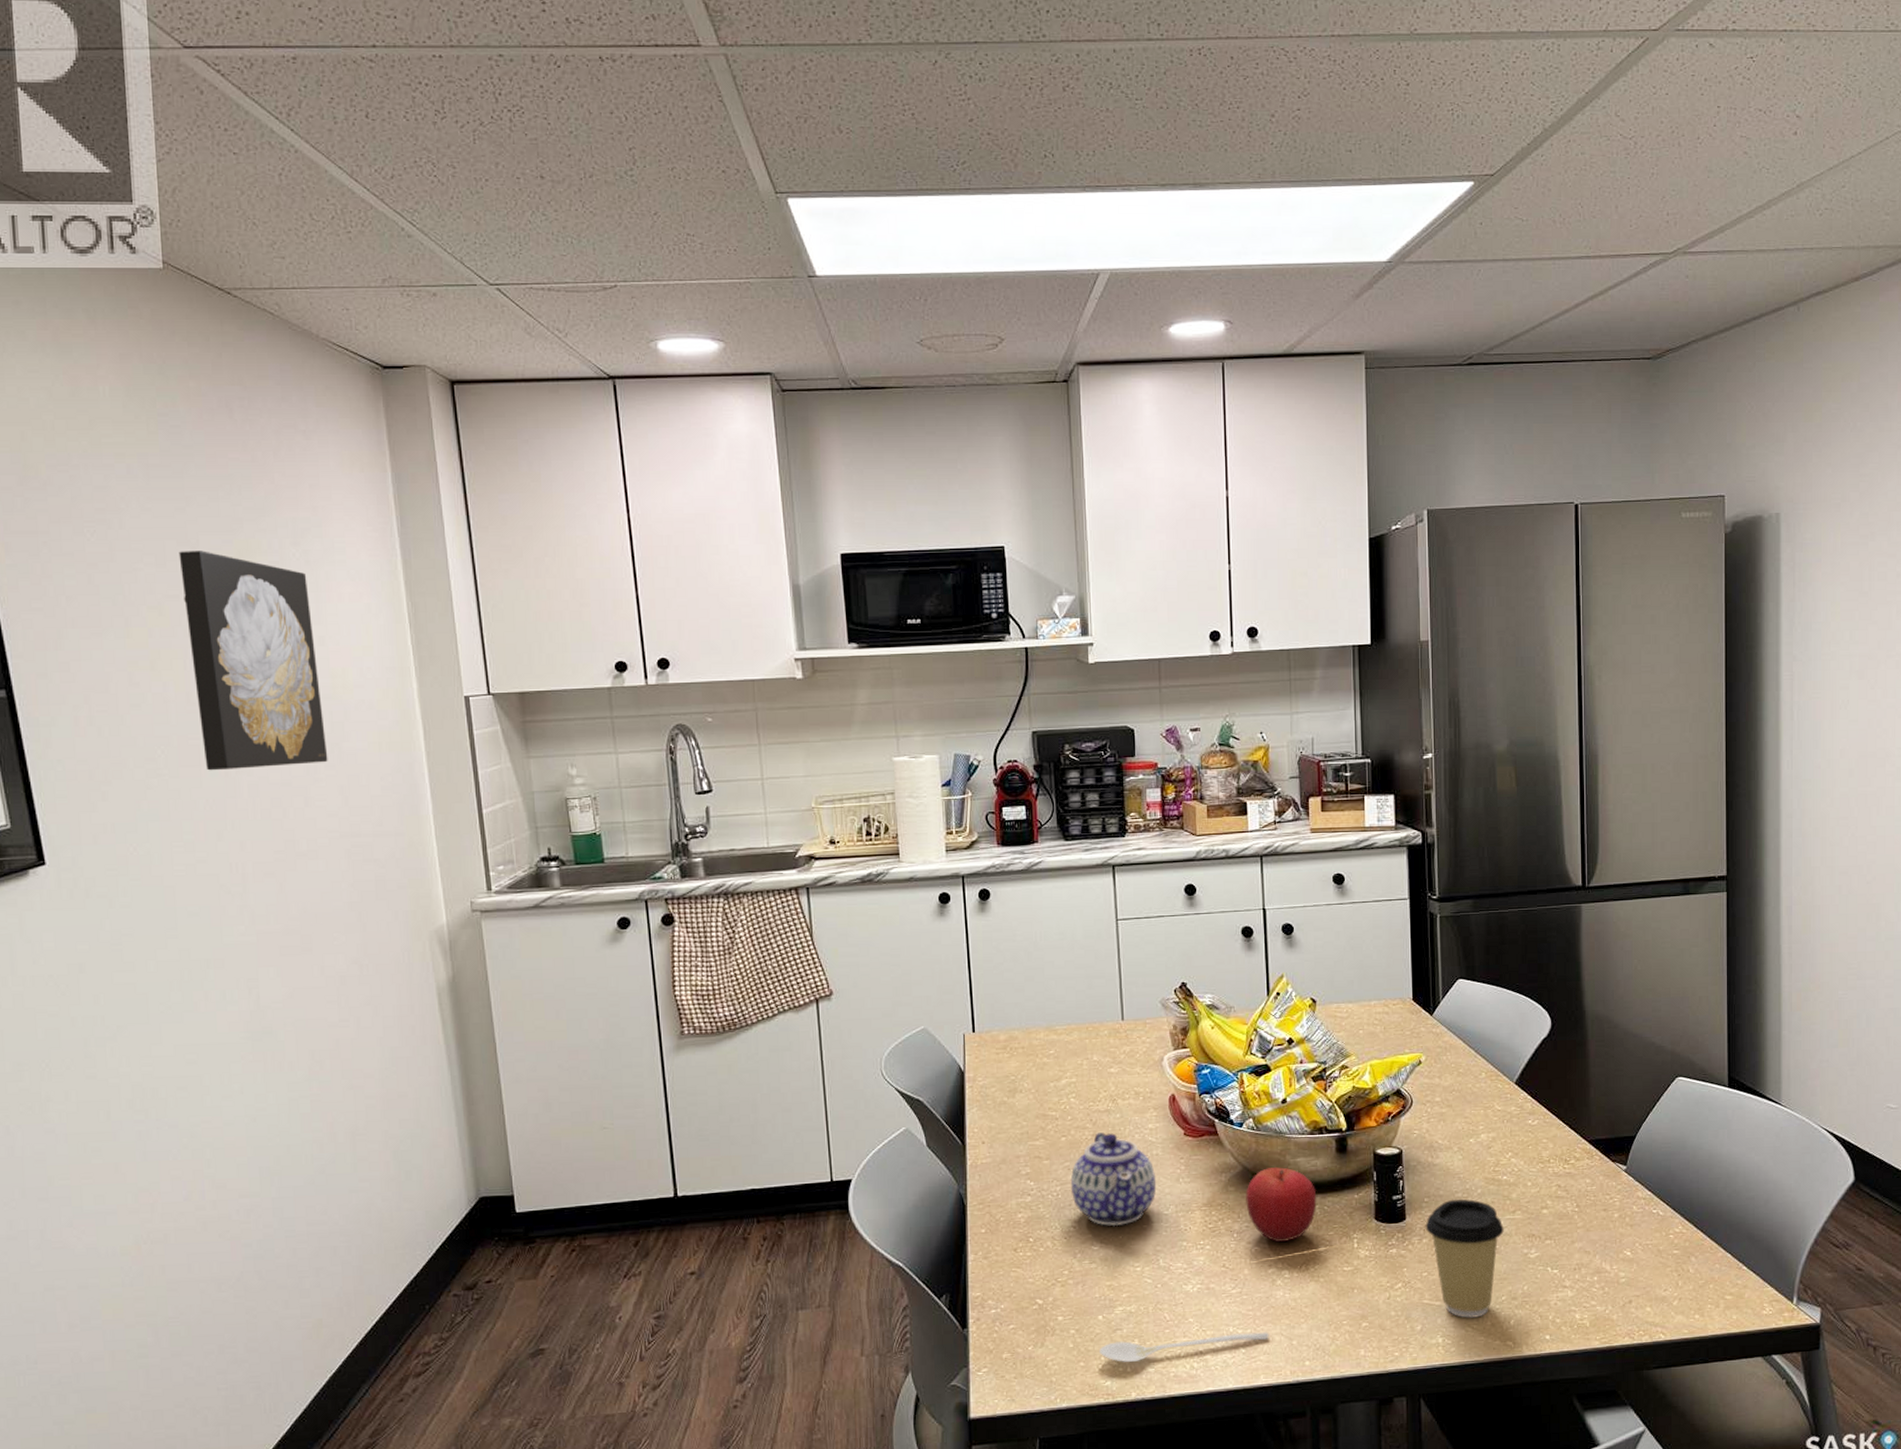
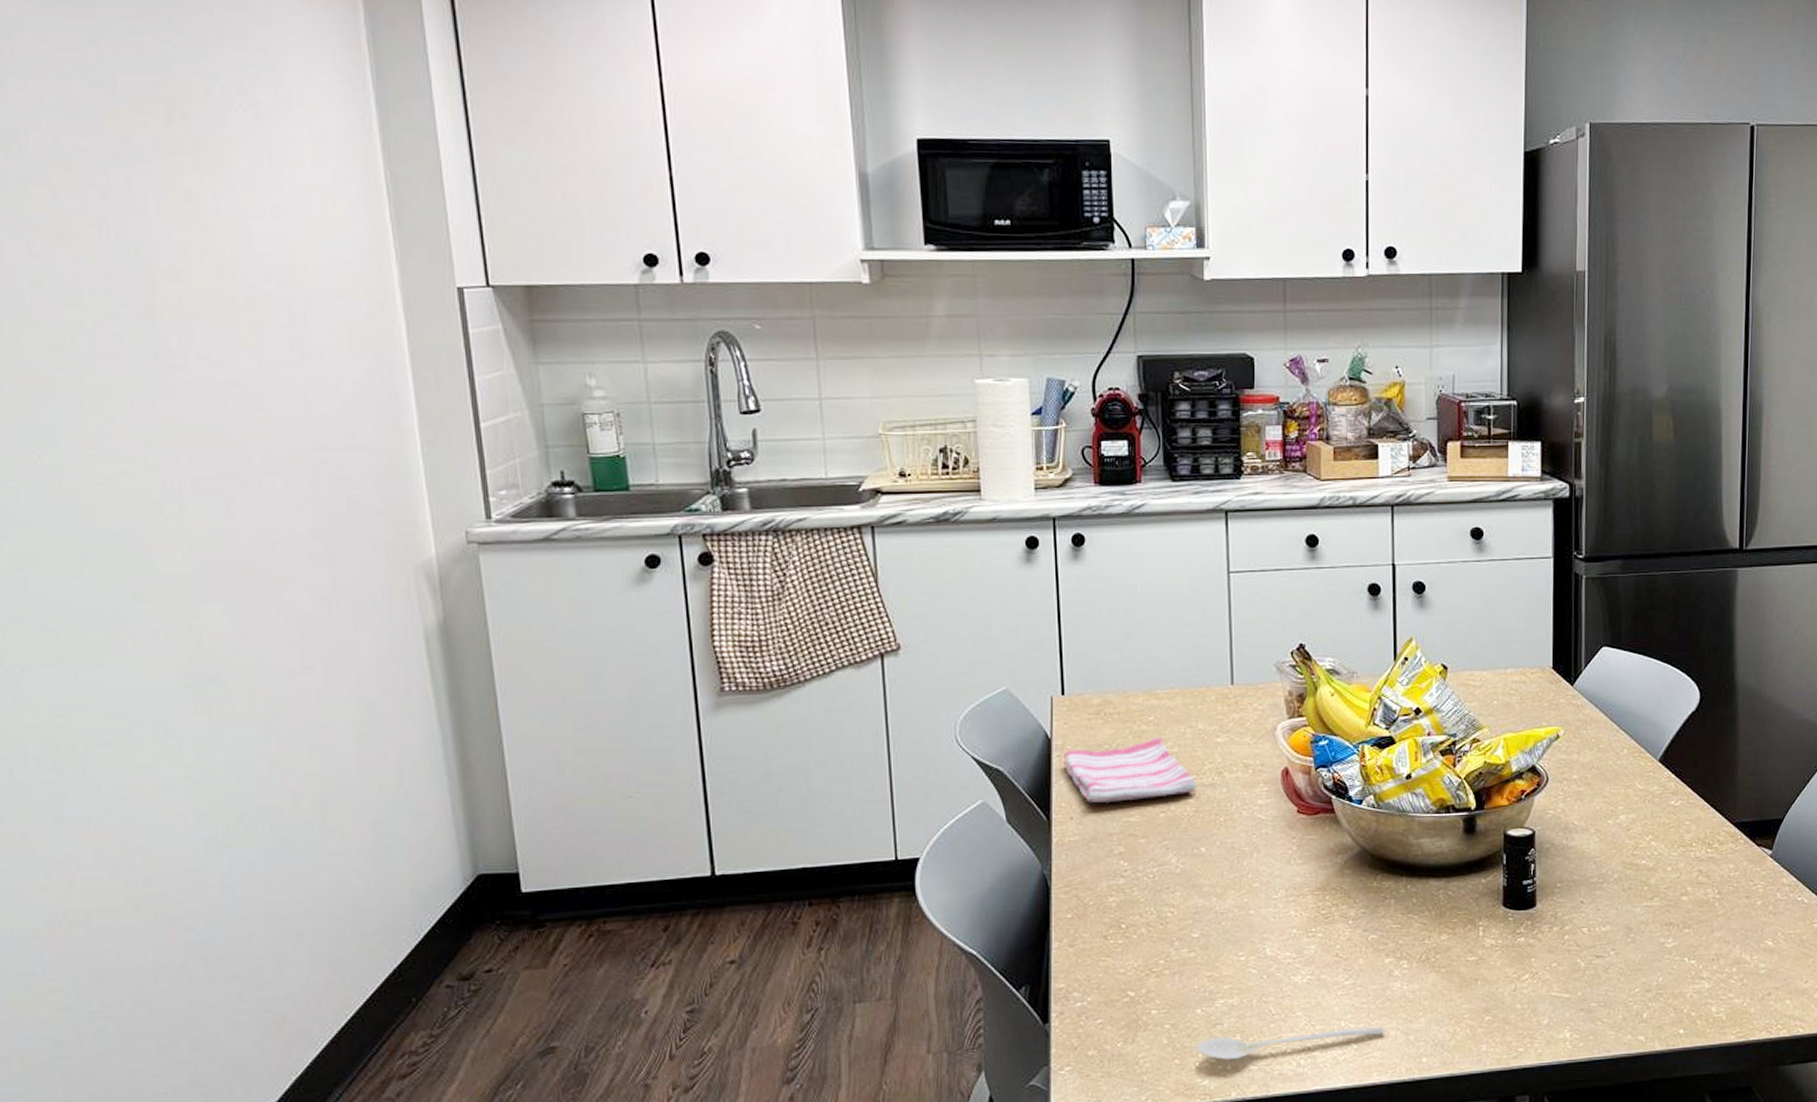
wall art: present [178,550,328,771] -> none [90,93,286,365]
dish towel: none [975,1068,1094,1129] -> present [1063,737,1197,804]
teapot: present [1070,1132,1157,1227] -> none [1169,808,1265,912]
fruit: present [1246,1167,1317,1242] -> none [1363,849,1441,930]
coffee cup: present [1425,1199,1505,1318] -> none [1556,884,1642,1012]

